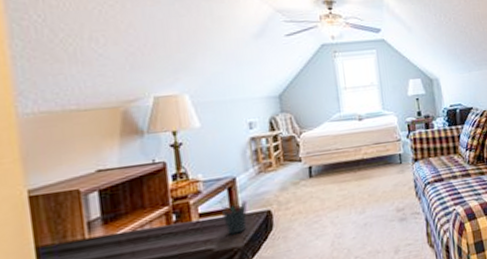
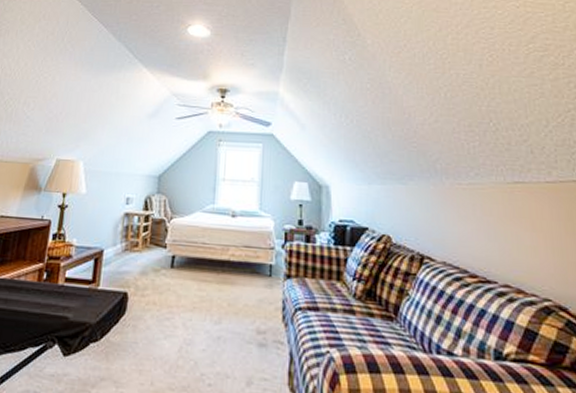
pen holder: present [219,198,248,235] -> none [83,270,109,309]

